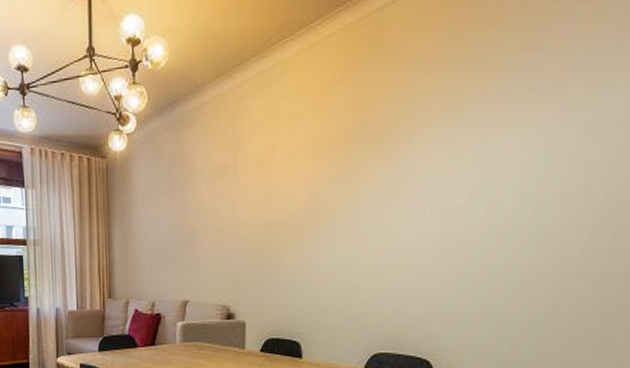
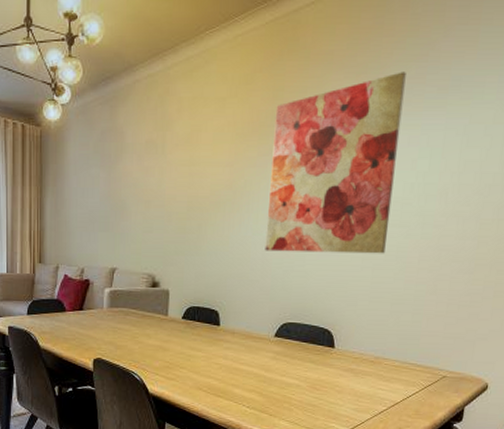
wall art: none [351,64,515,276] -> present [265,72,406,254]

